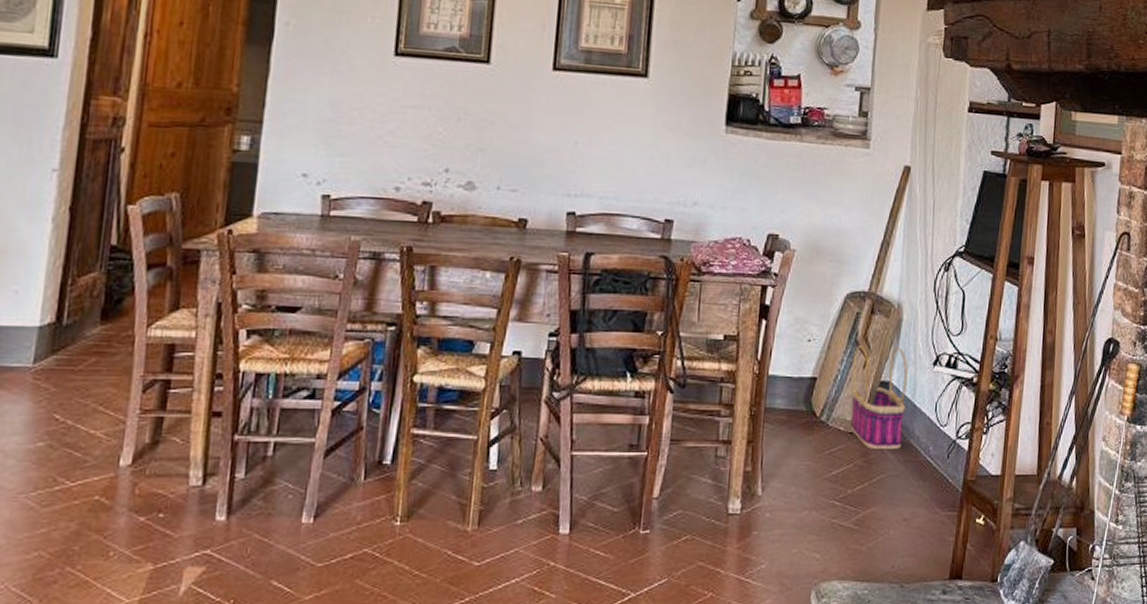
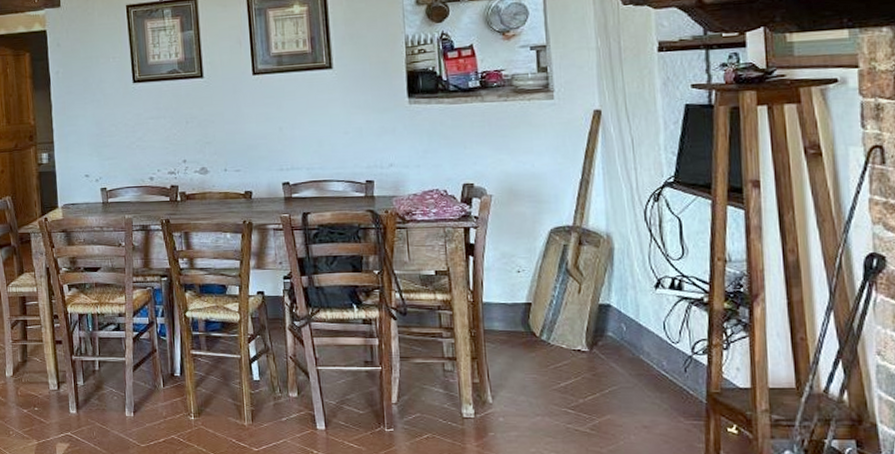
basket: present [850,346,908,450] -> none [566,273,631,365]

